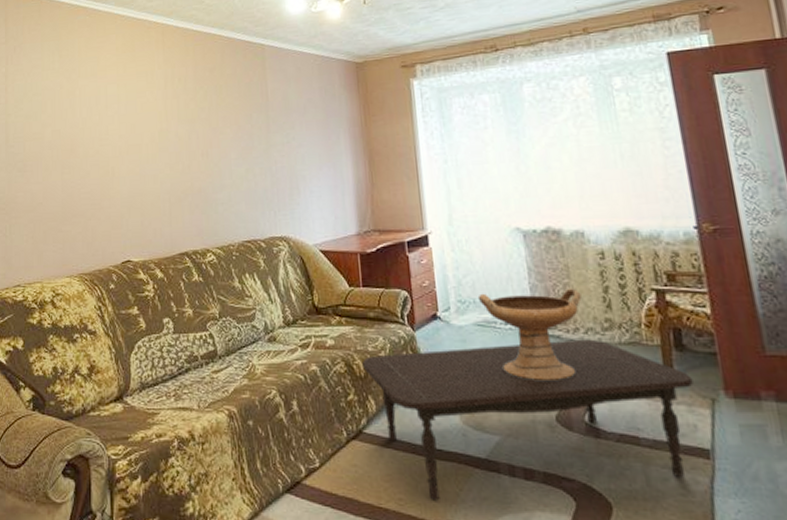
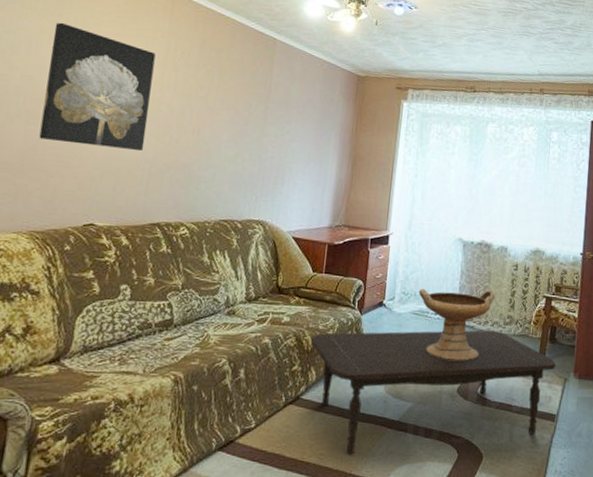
wall art: none [70,75,161,186] -> present [39,22,156,152]

